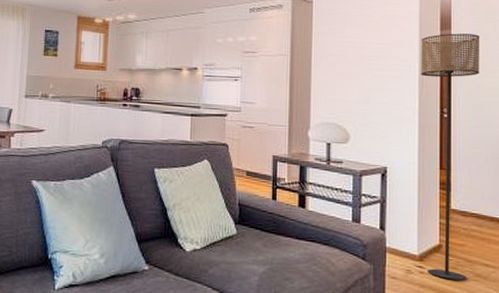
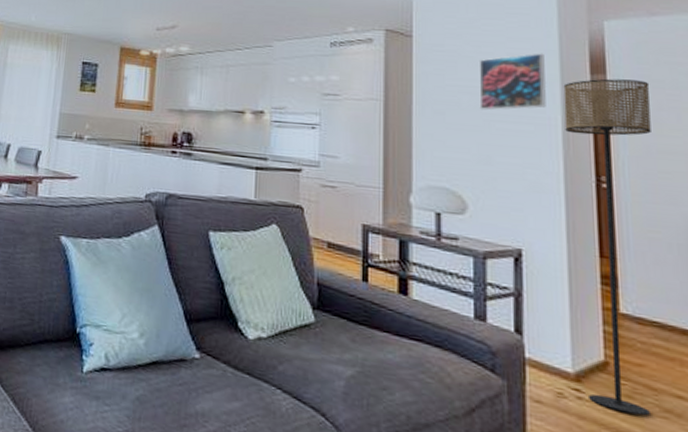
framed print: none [361,14,409,61] -> present [479,53,546,110]

